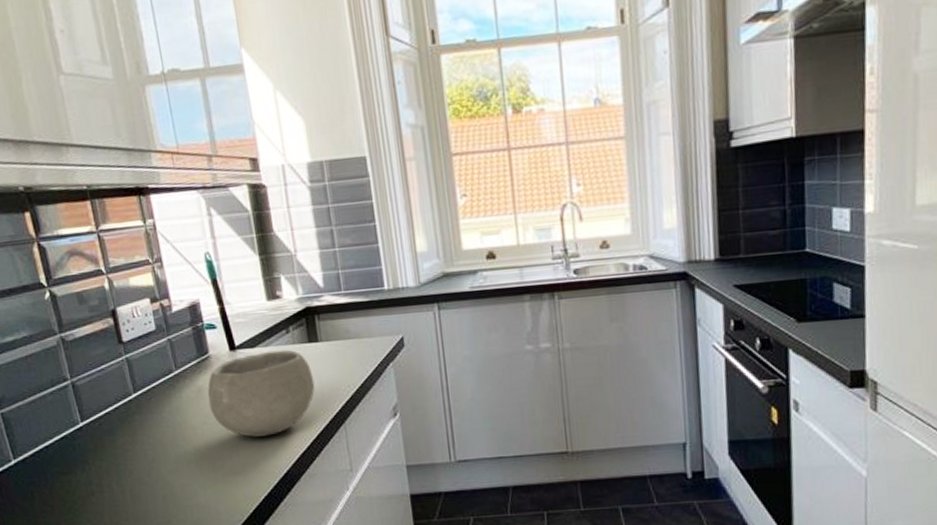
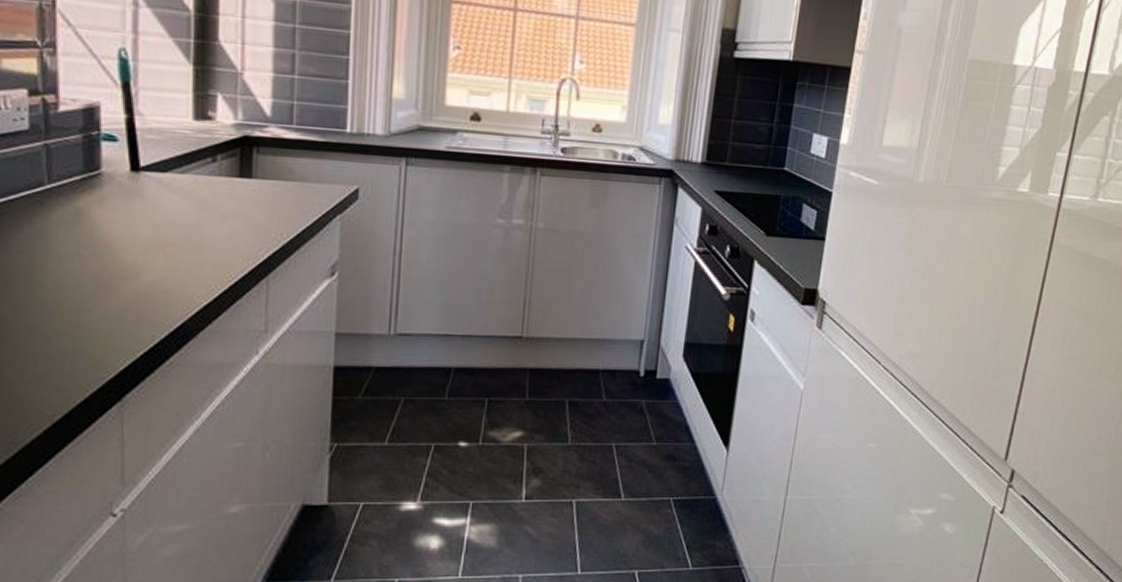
bowl: present [207,349,315,437] -> none [88,179,238,280]

